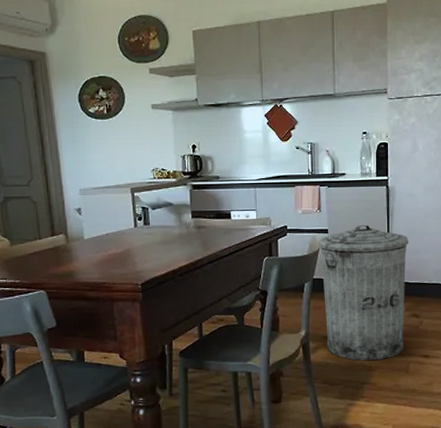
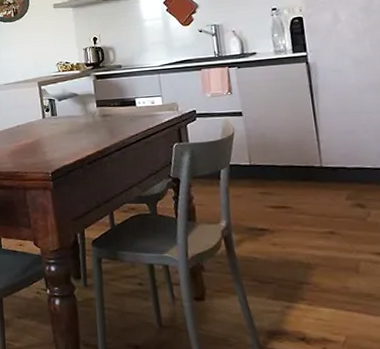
trash can: present [318,224,408,361] -> none [232,105,350,257]

